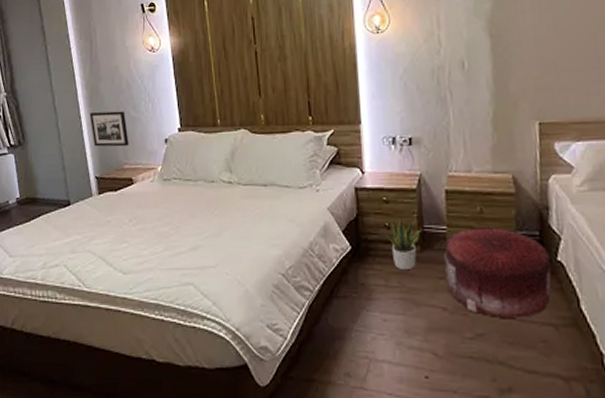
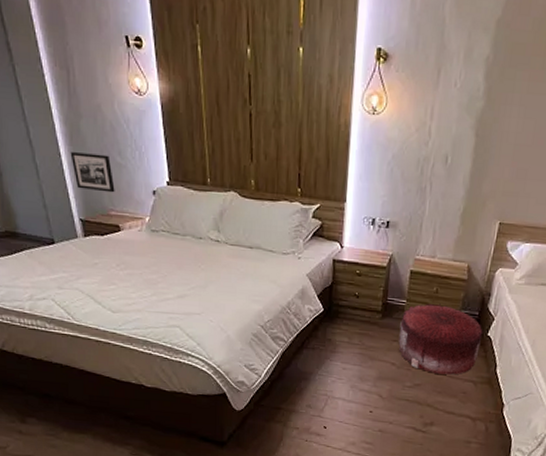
potted plant: present [384,218,423,271] -> none [353,290,386,333]

